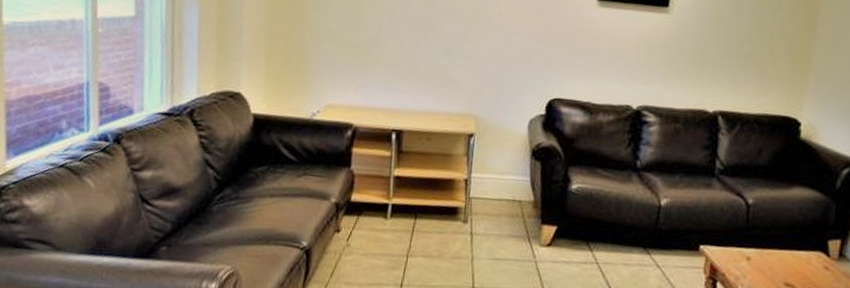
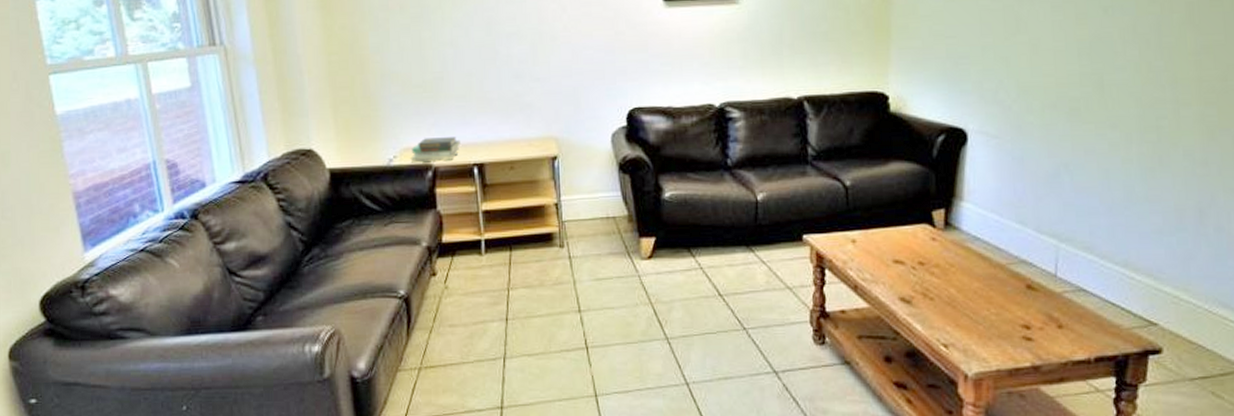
books: none [332,98,383,123] -> present [410,137,460,163]

